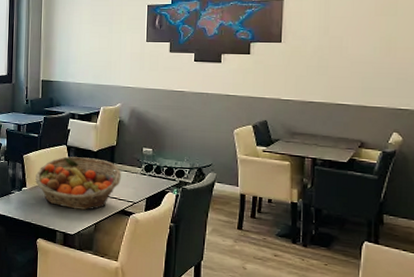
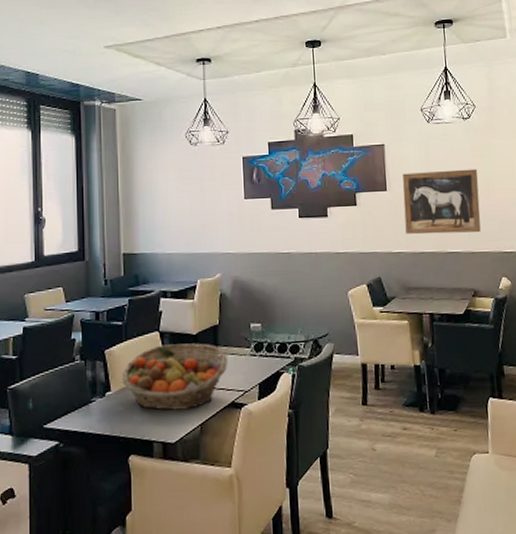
wall art: none [297,26,380,88] -> present [402,169,481,234]

